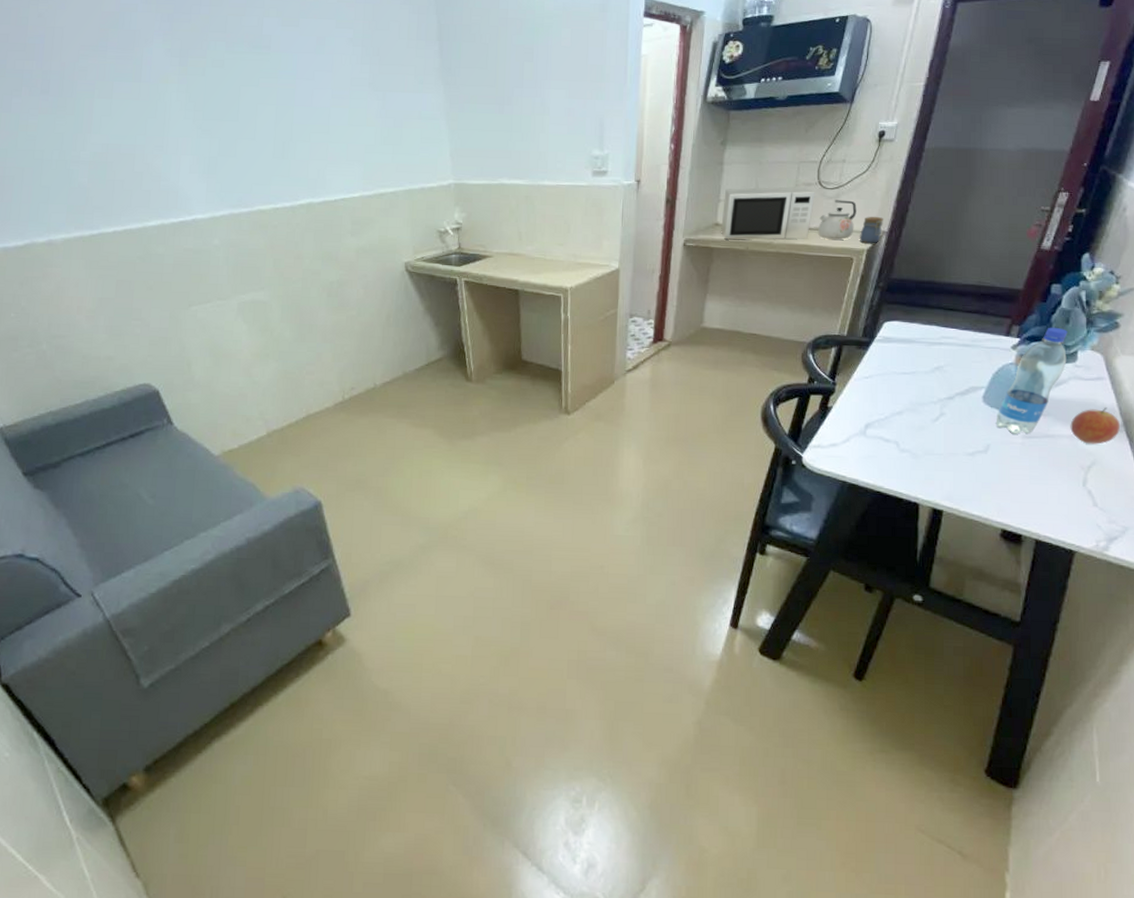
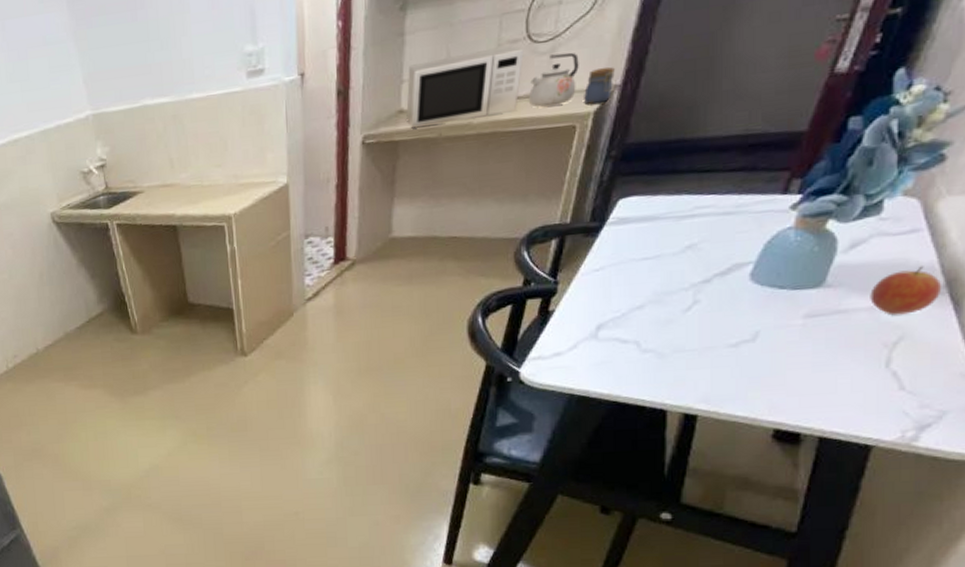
bottle: present [996,327,1068,435] -> none [767,172,870,315]

